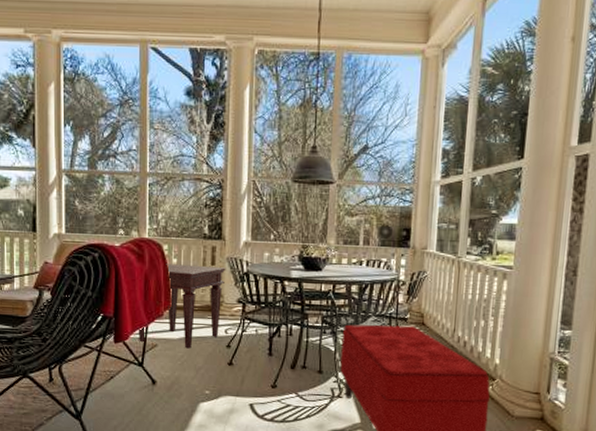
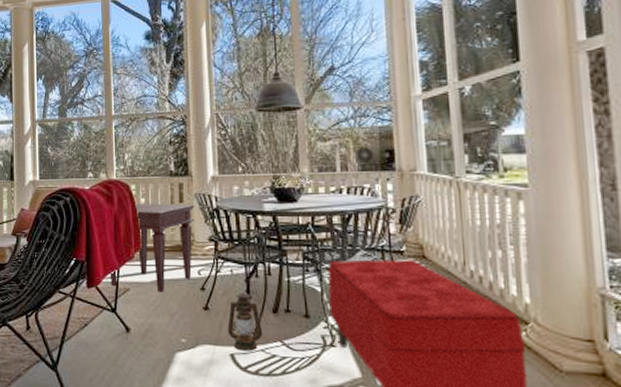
lantern: none [249,351,281,402] -> present [227,293,263,352]

